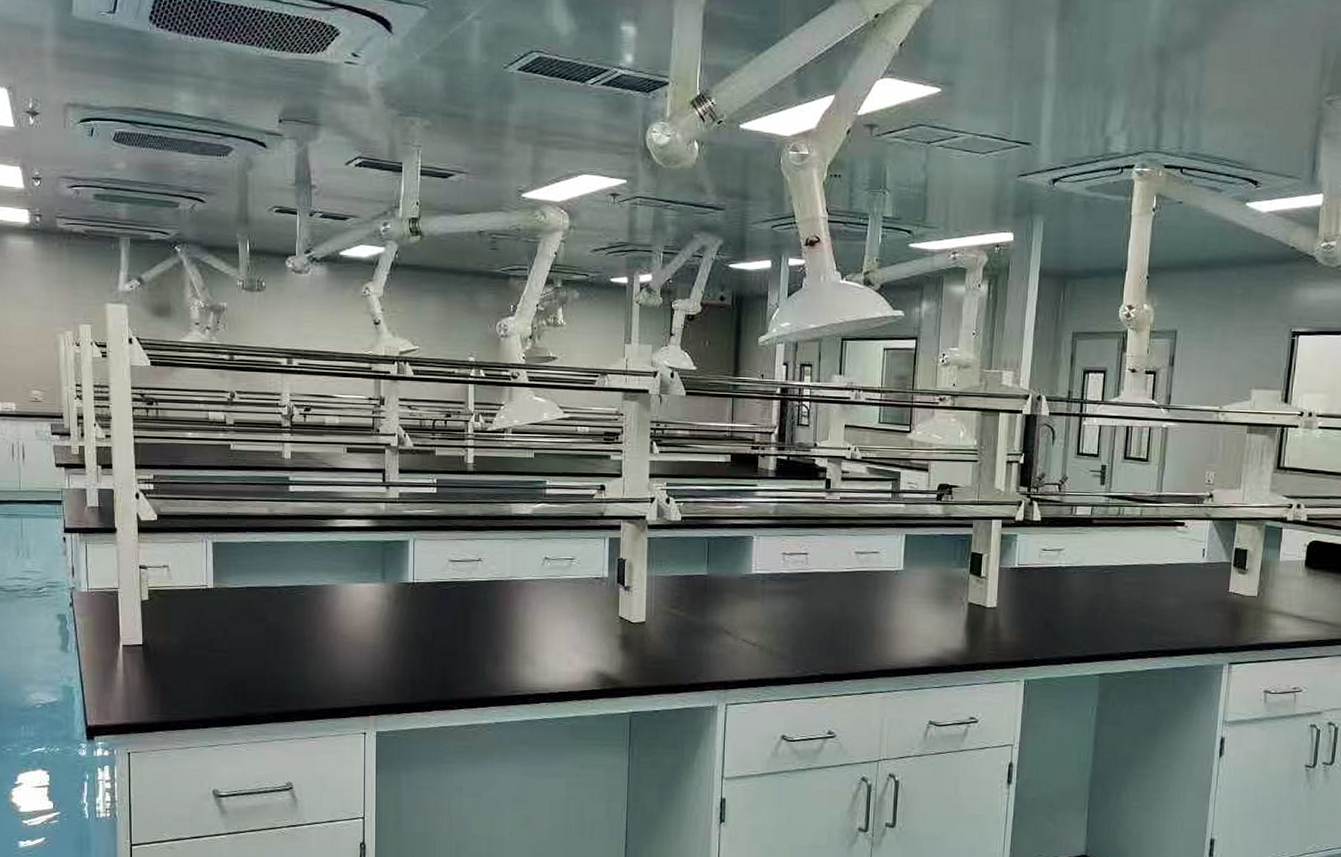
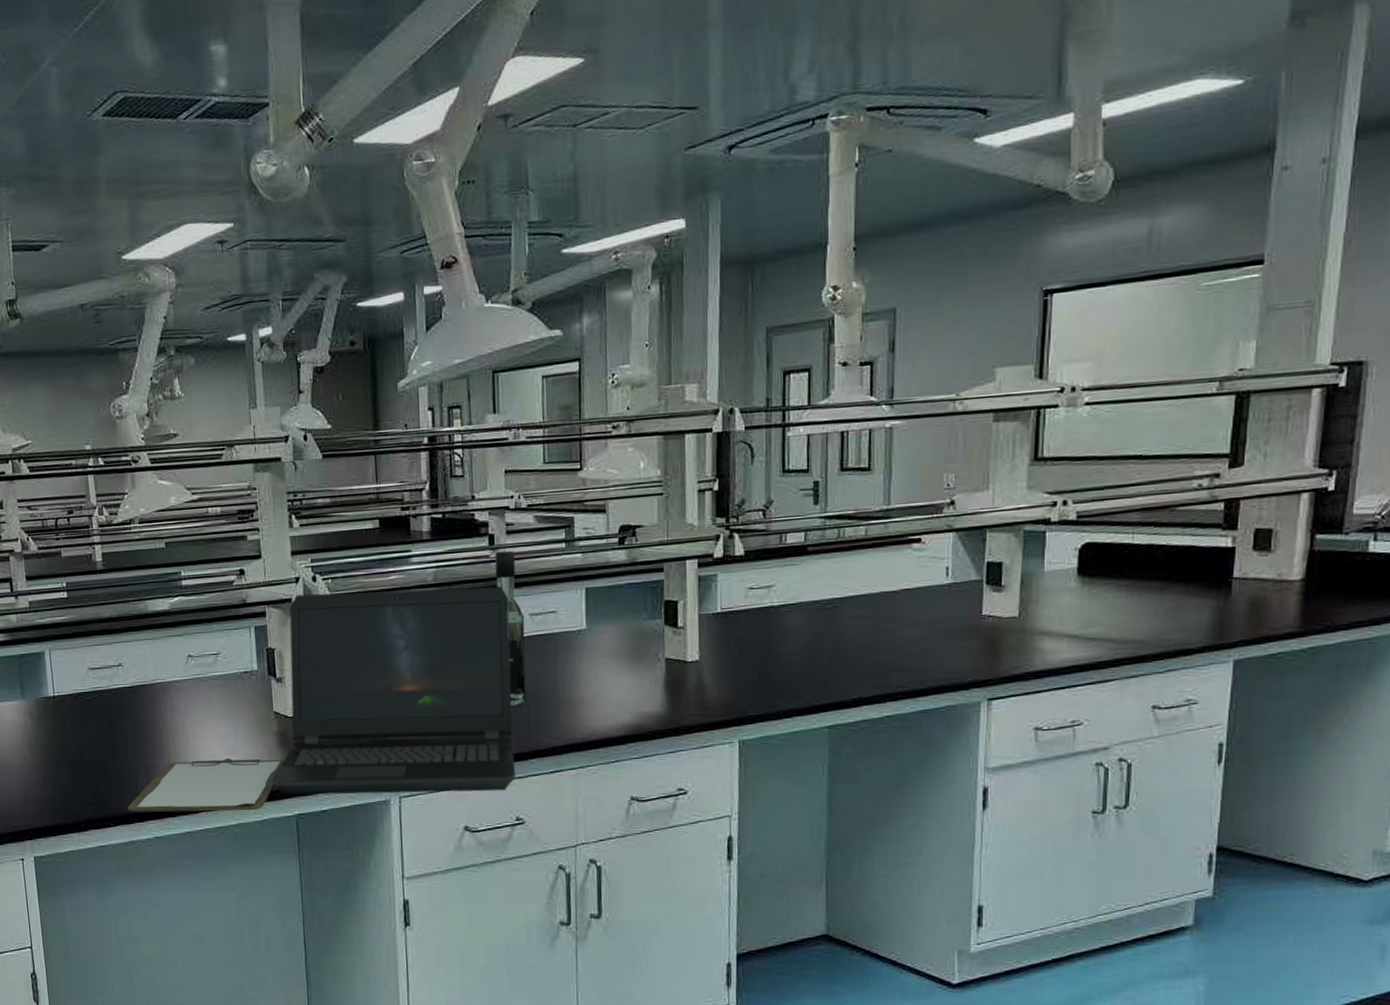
clipboard: none [472,654,624,706] -> present [127,757,284,813]
laptop computer: none [611,513,838,706] -> present [271,586,516,795]
bottle: none [828,494,851,632] -> present [495,550,526,706]

